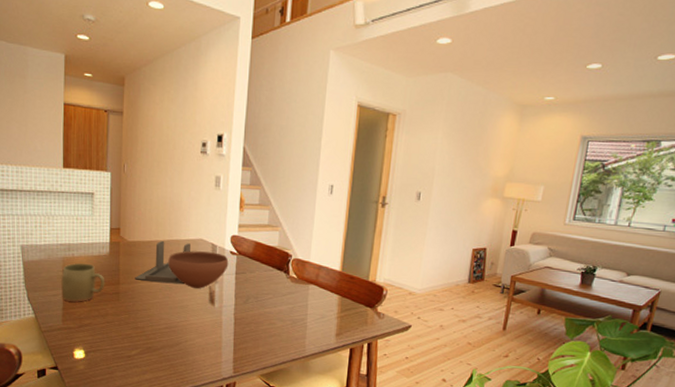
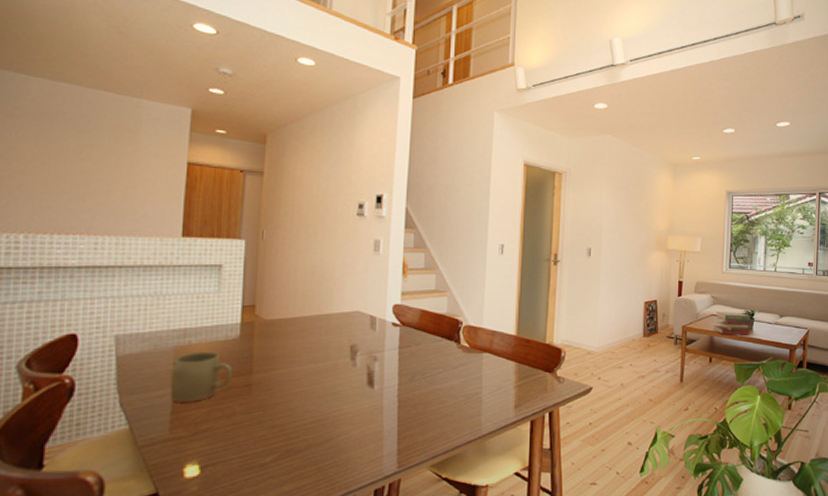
napkin holder: present [135,240,190,285] -> none [273,316,344,367]
bowl: present [168,251,229,289] -> none [316,325,391,369]
books: none [546,264,591,291] -> present [714,312,750,335]

